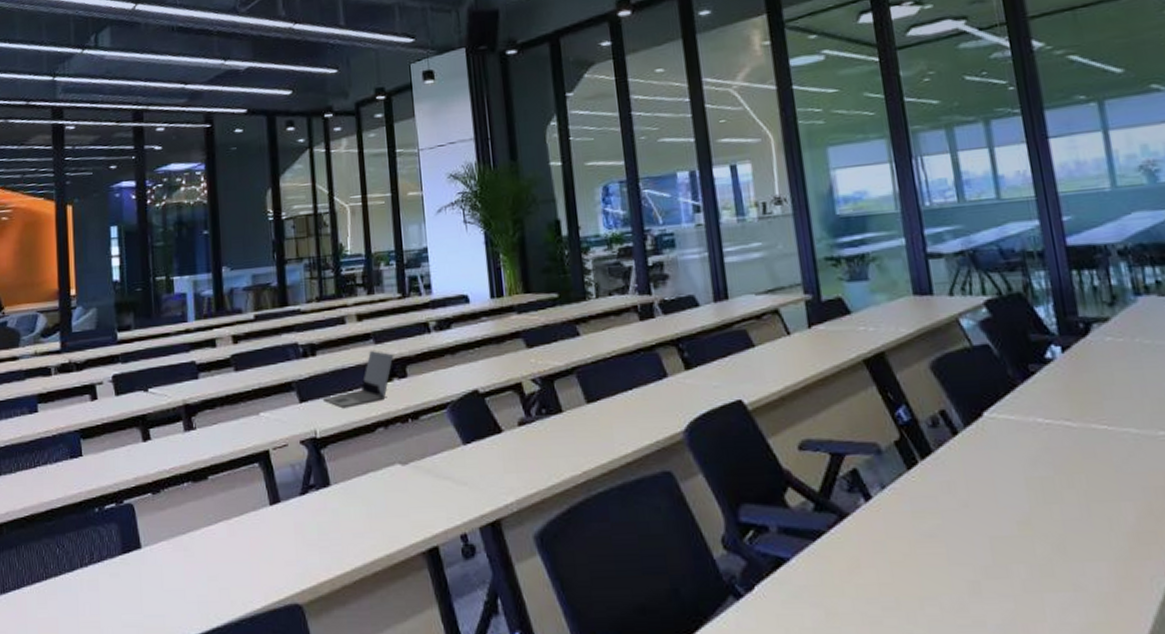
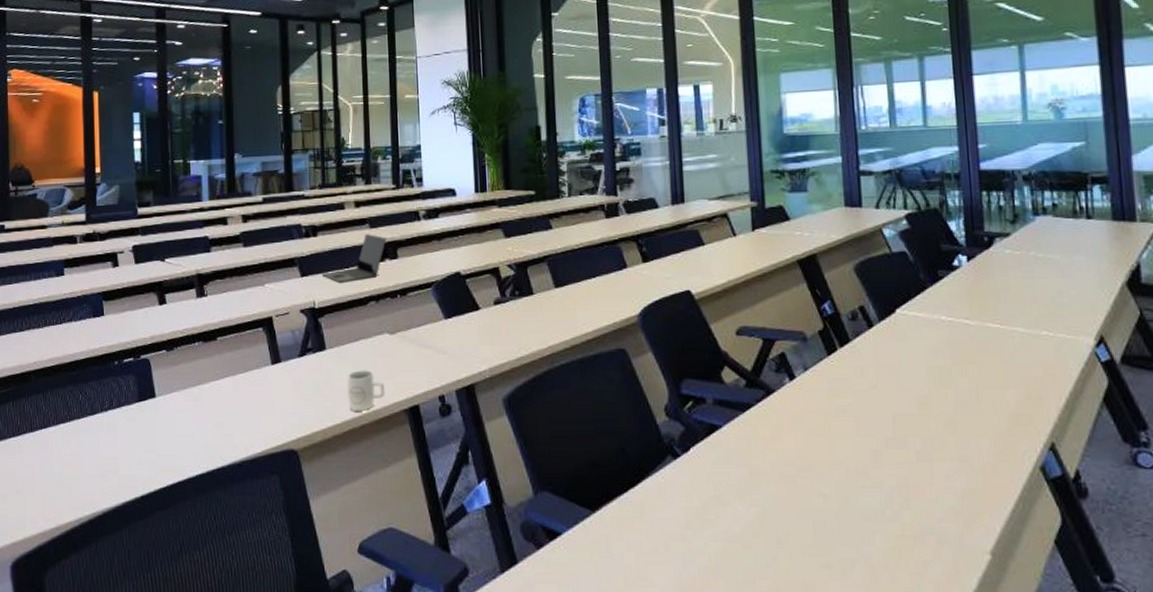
mug: none [355,506,400,556] -> present [347,369,385,411]

